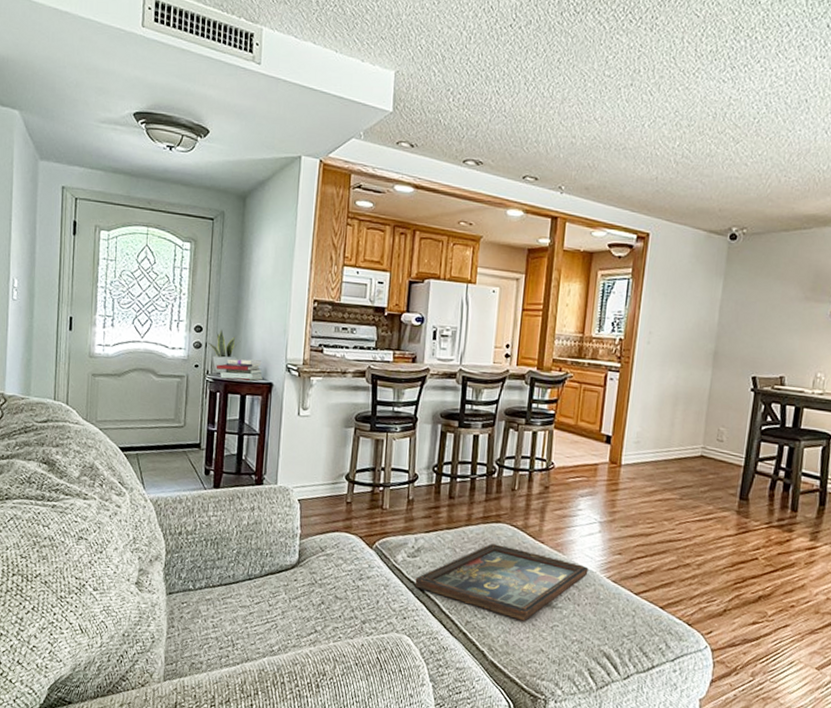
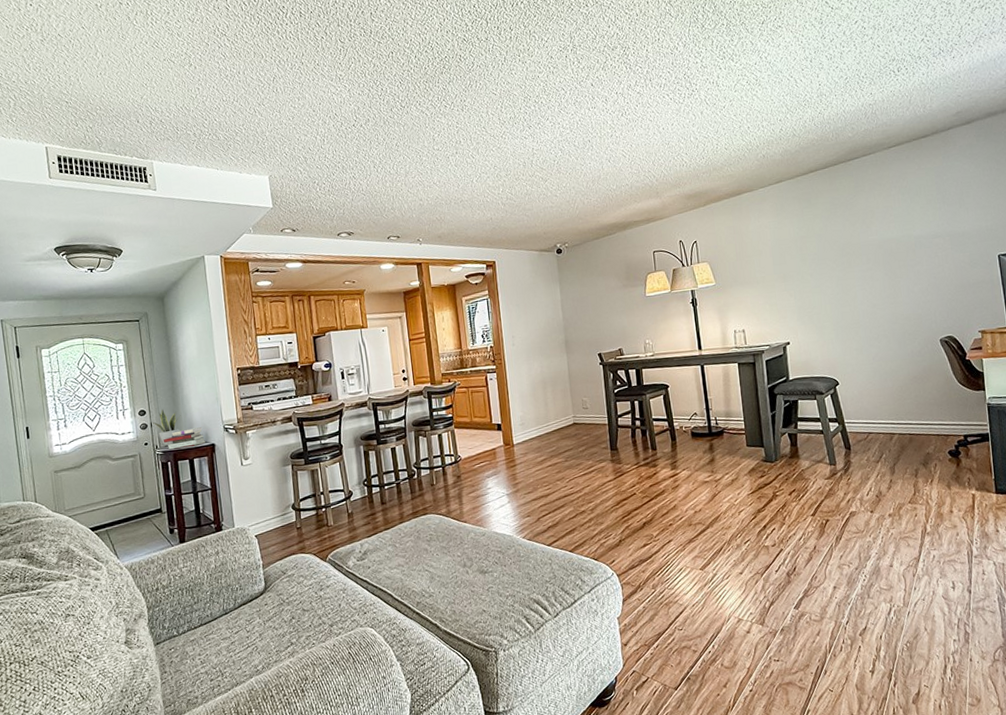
decorative tray: present [414,543,589,621] -> none [367,532,507,591]

